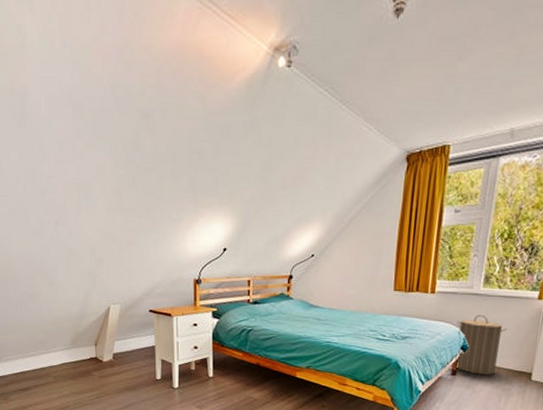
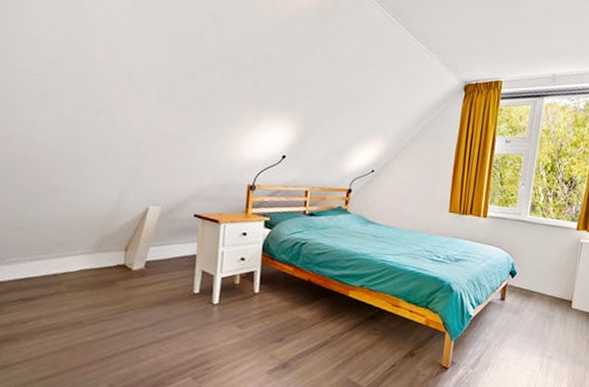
laundry hamper: present [454,314,507,375] -> none [503,241,550,302]

